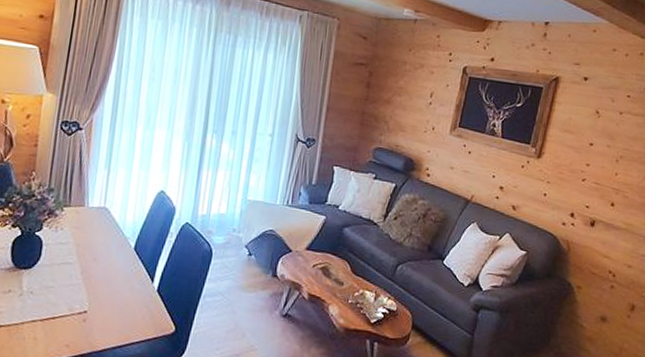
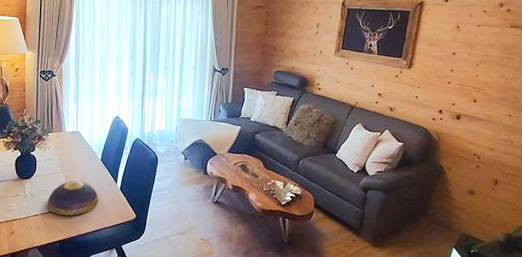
decorative bowl: none [51,275,126,324] -> present [47,180,99,216]

